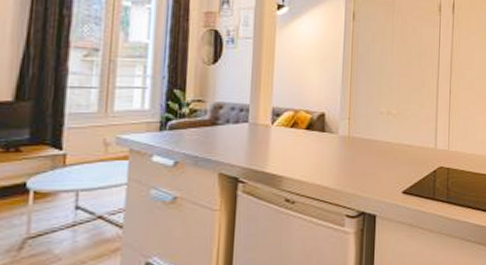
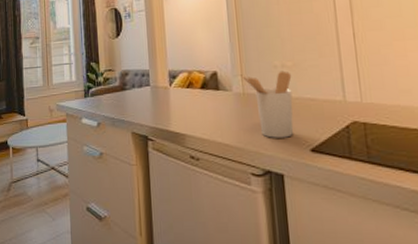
utensil holder: none [348,117,395,181] -> present [241,70,294,138]

